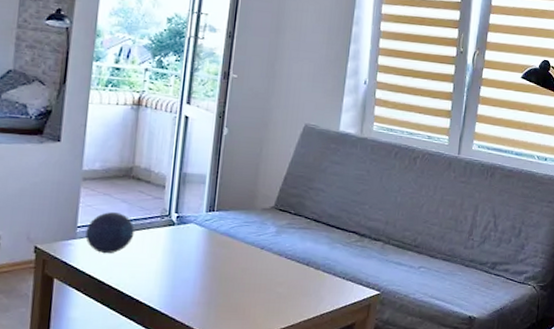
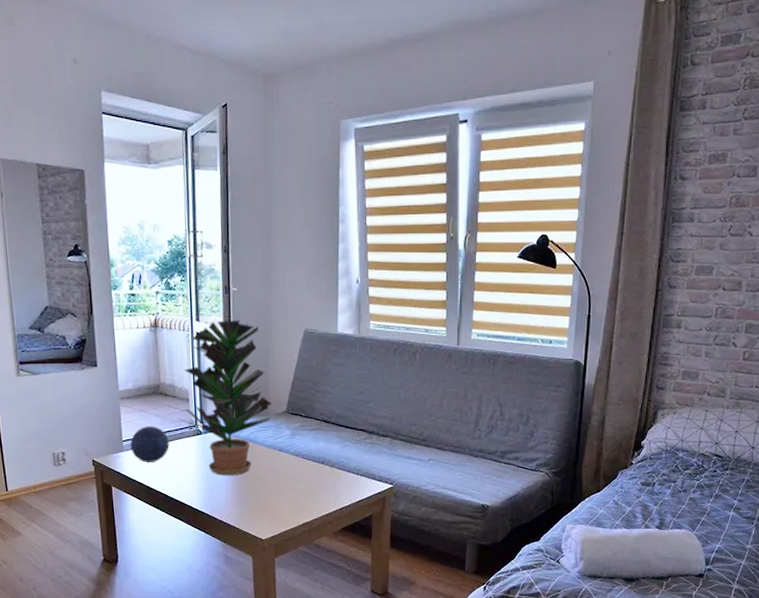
potted plant: none [149,106,259,274] -> present [178,320,272,476]

